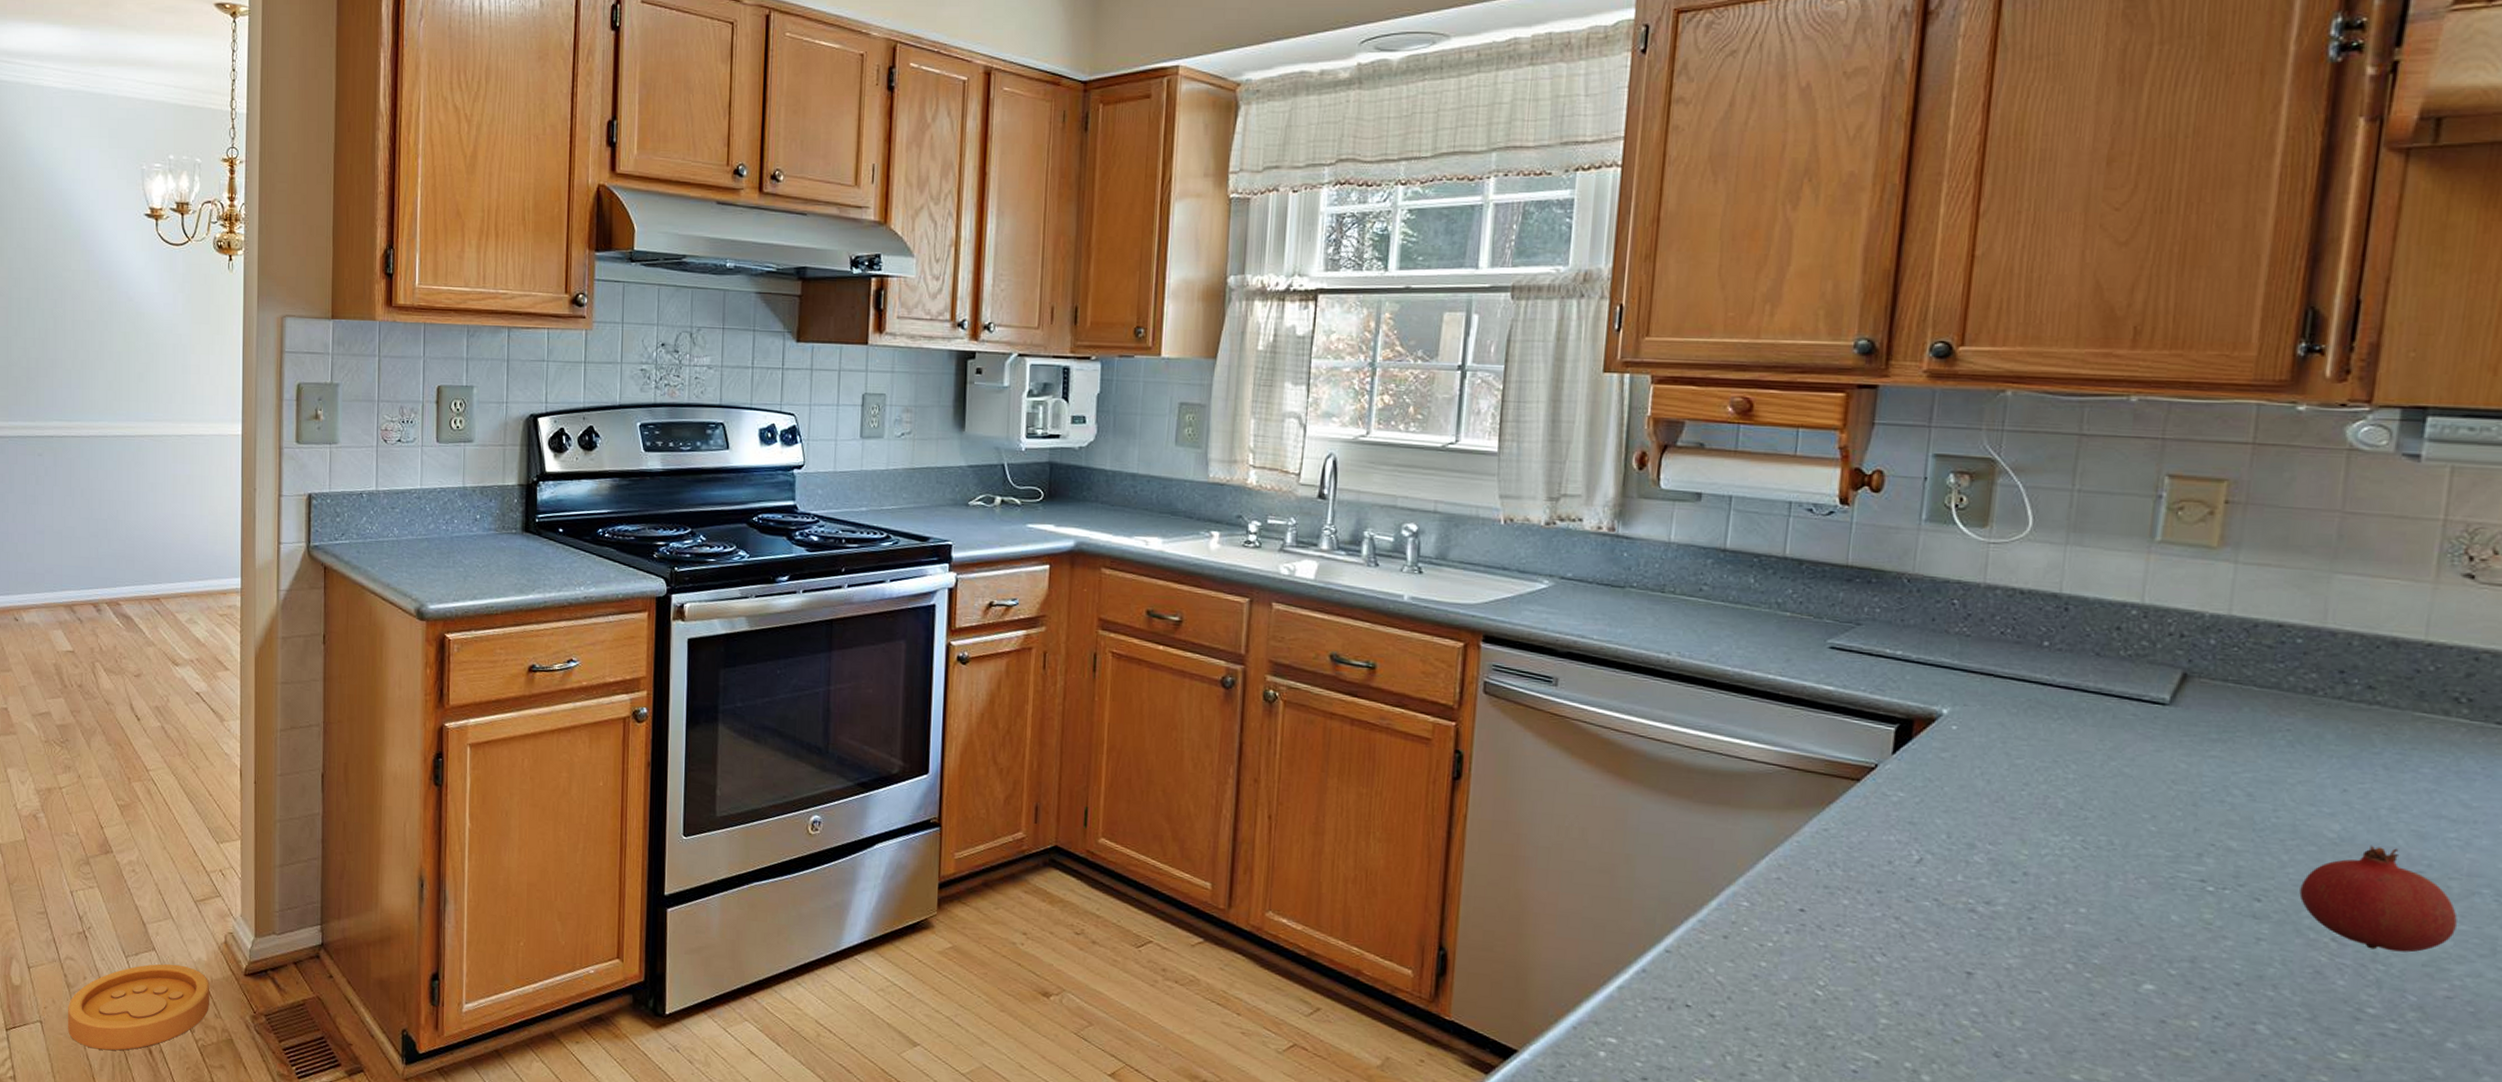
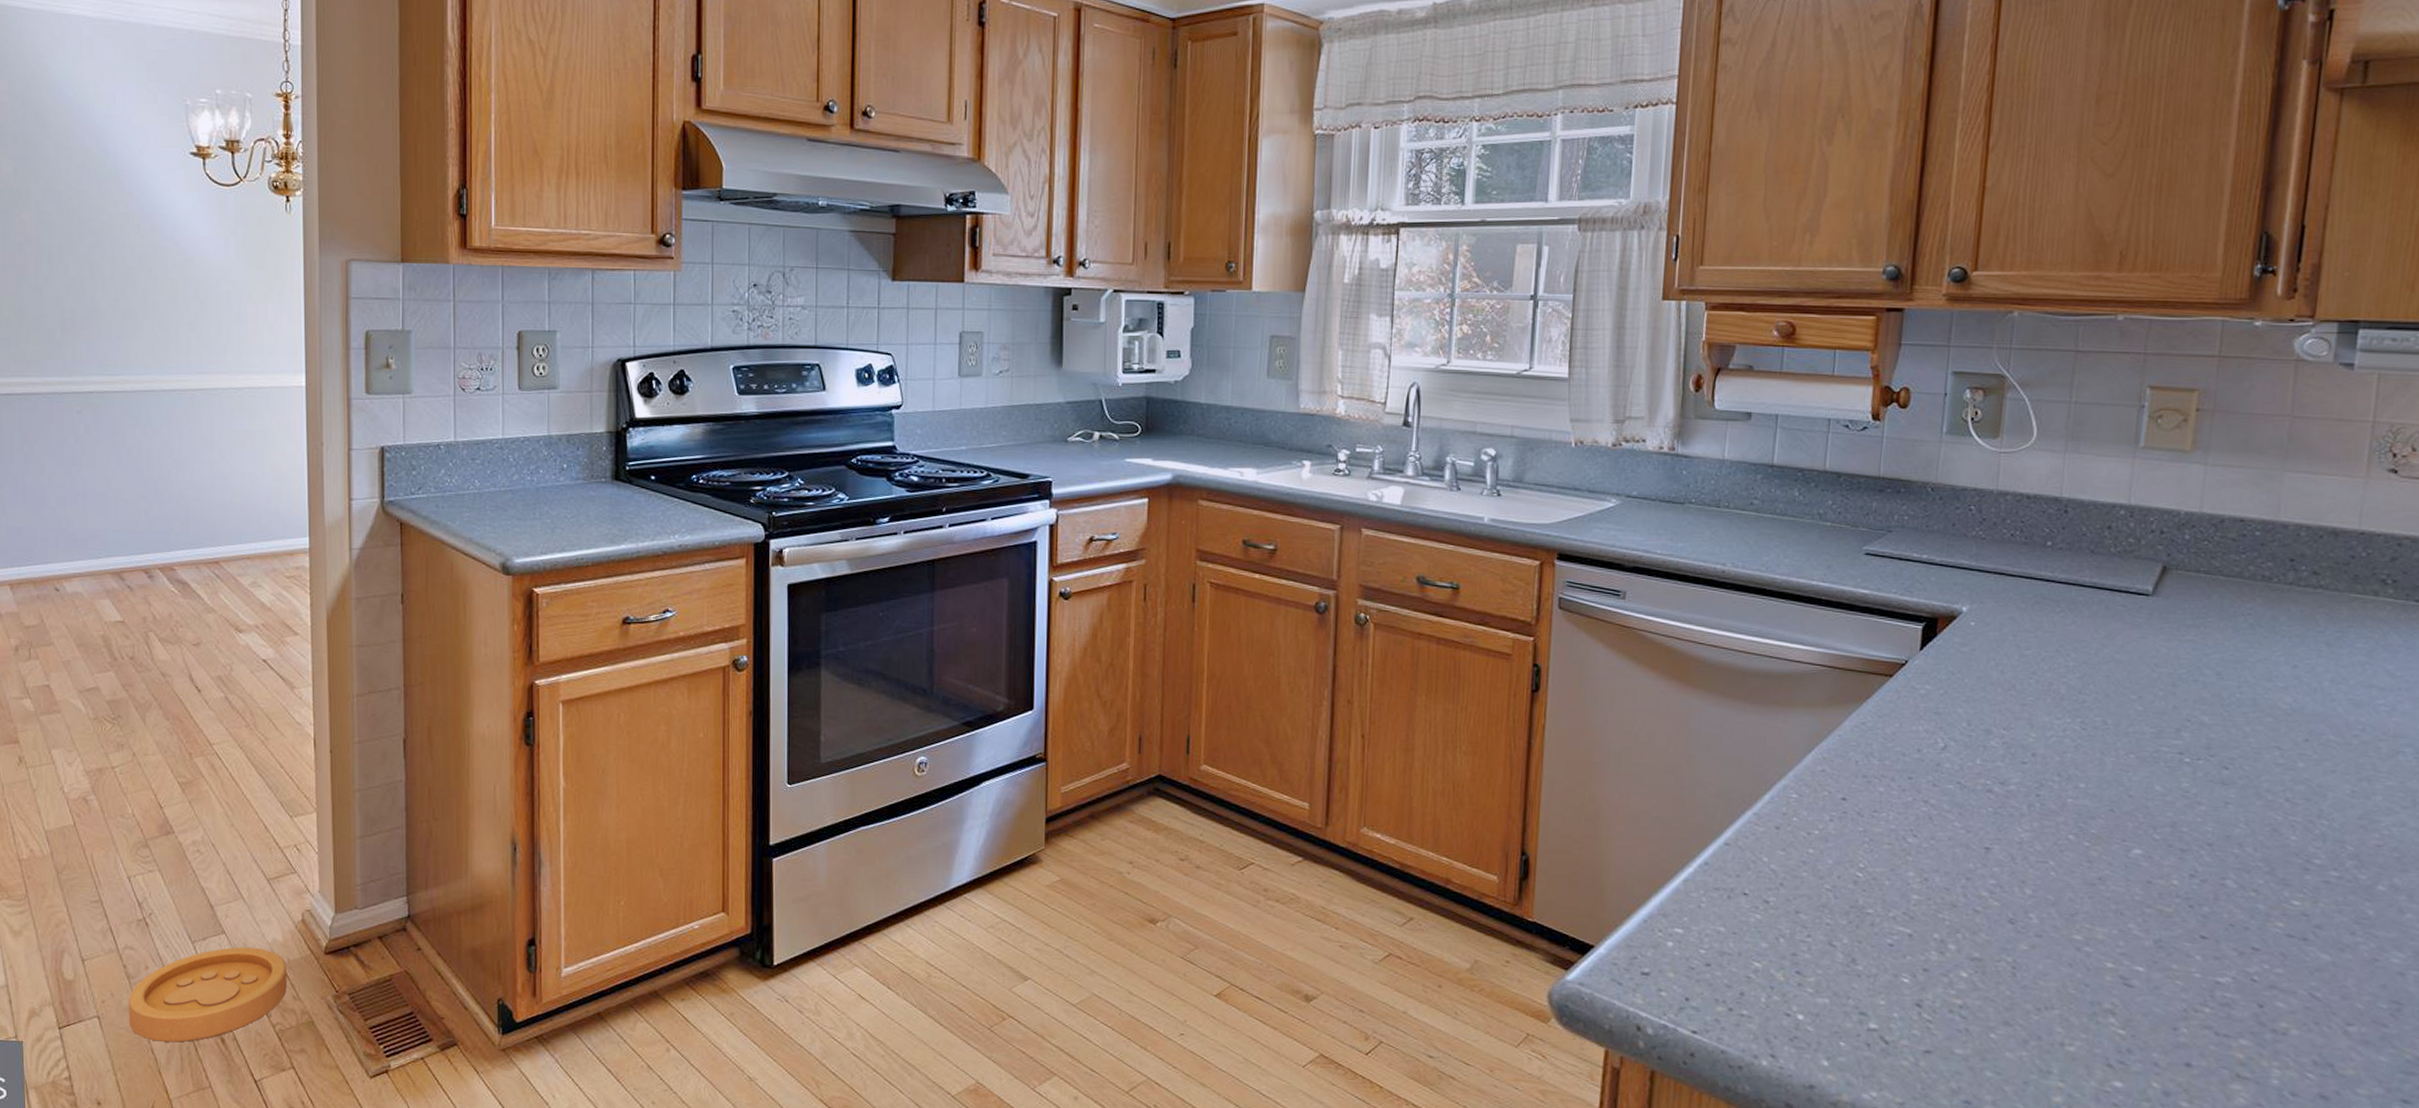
fruit: present [2299,845,2458,953] -> none [2259,714,2386,808]

